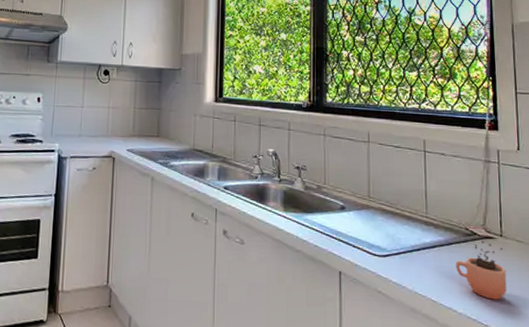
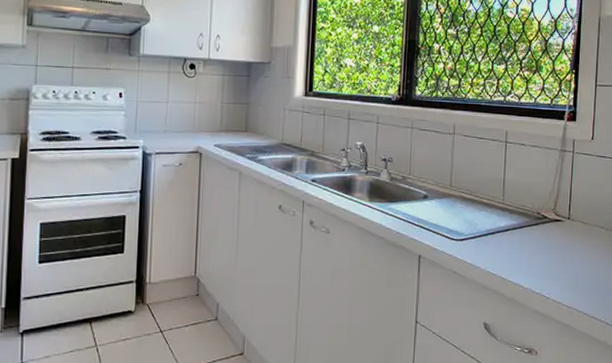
cocoa: present [456,235,507,300] -> none [525,218,570,275]

